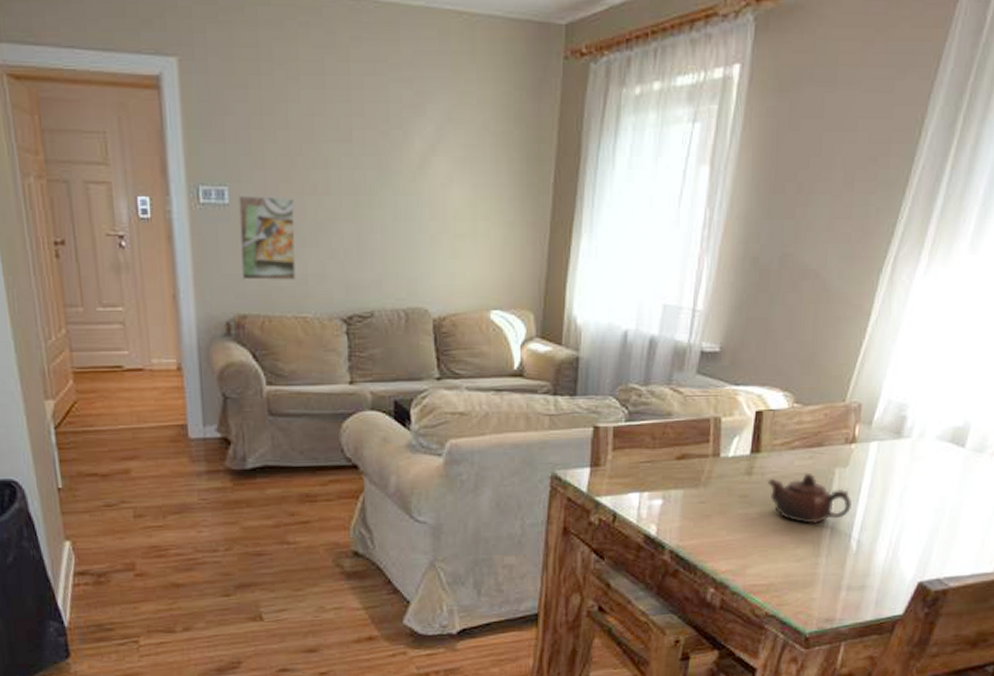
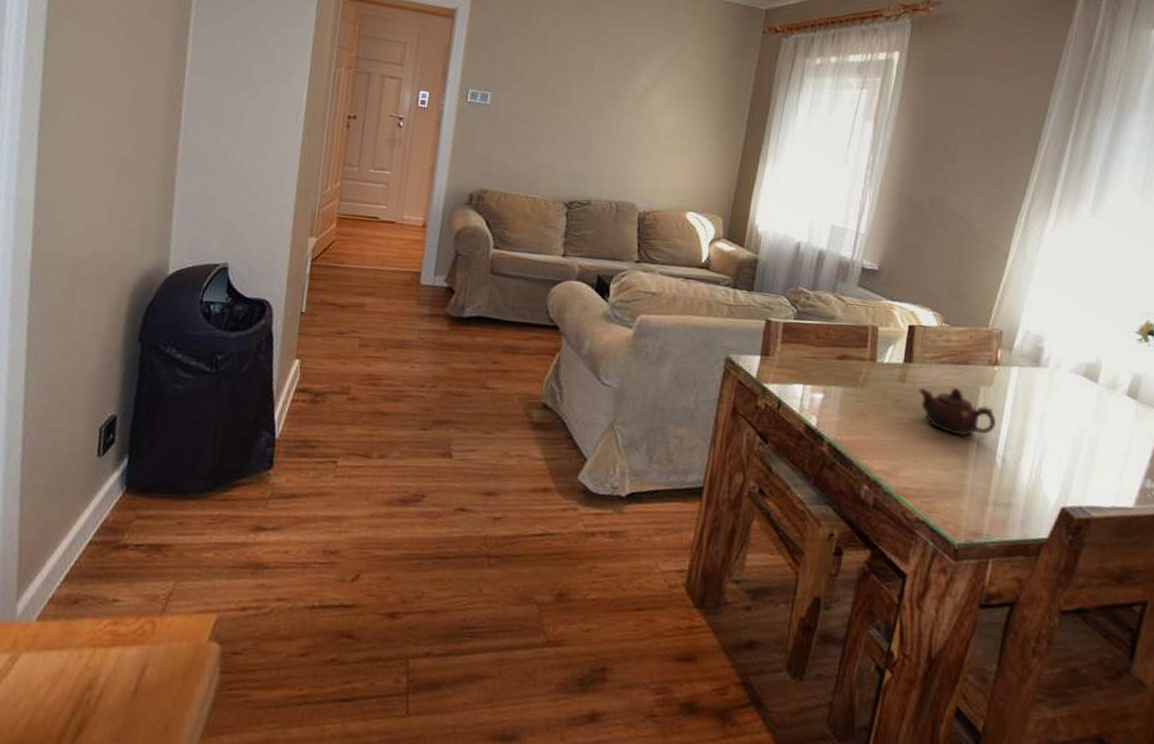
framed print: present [238,195,297,280] -> none [488,99,541,168]

